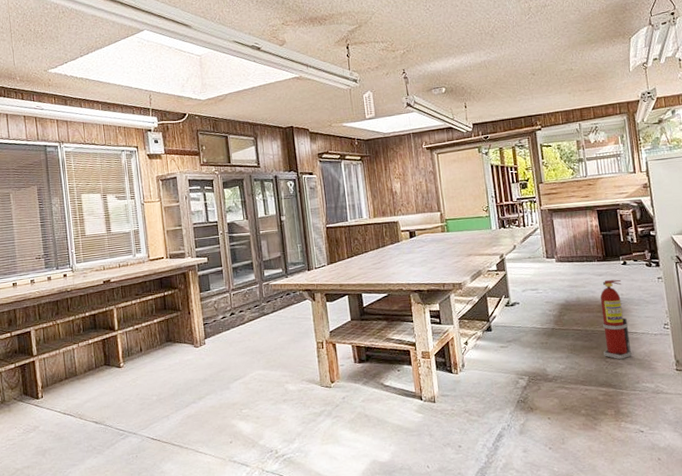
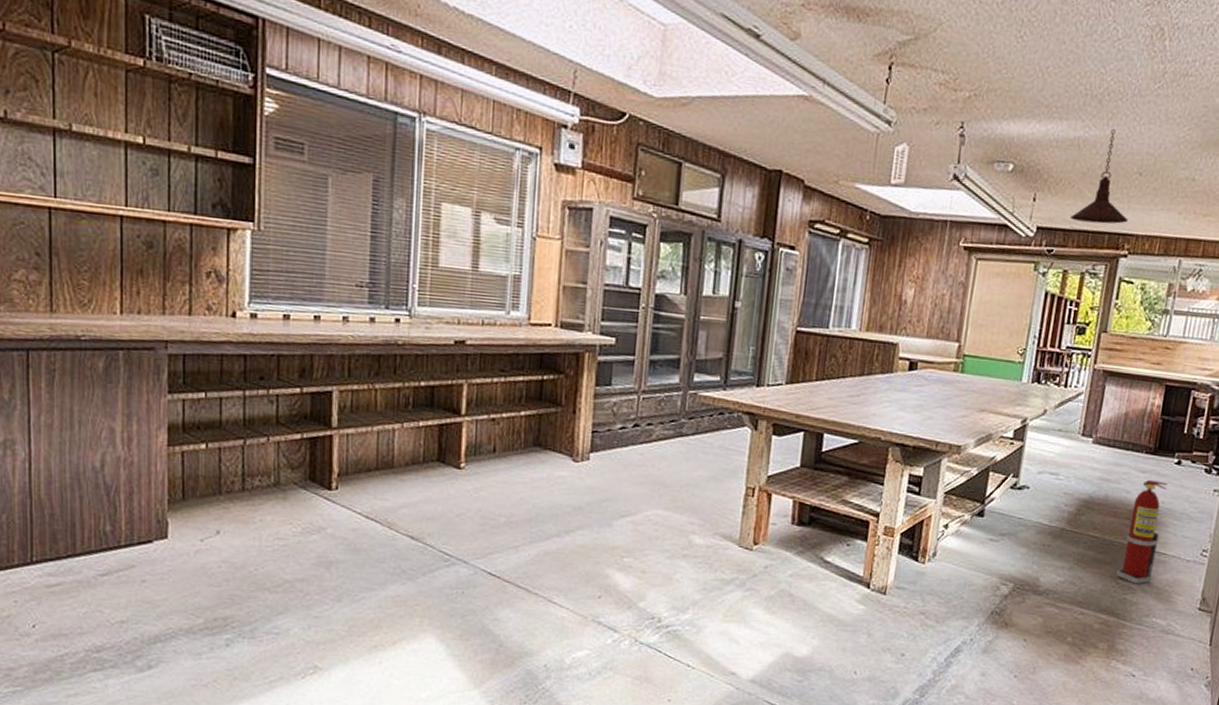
pendant light: none [494,50,535,114] -> present [1070,128,1129,224]

